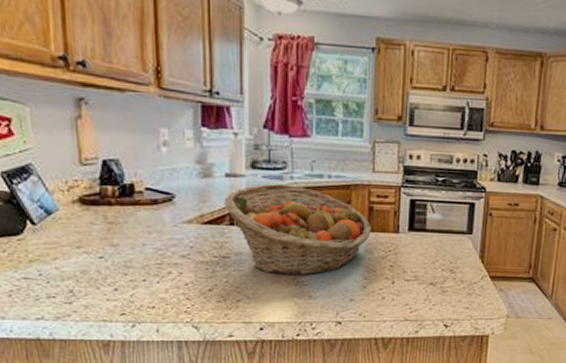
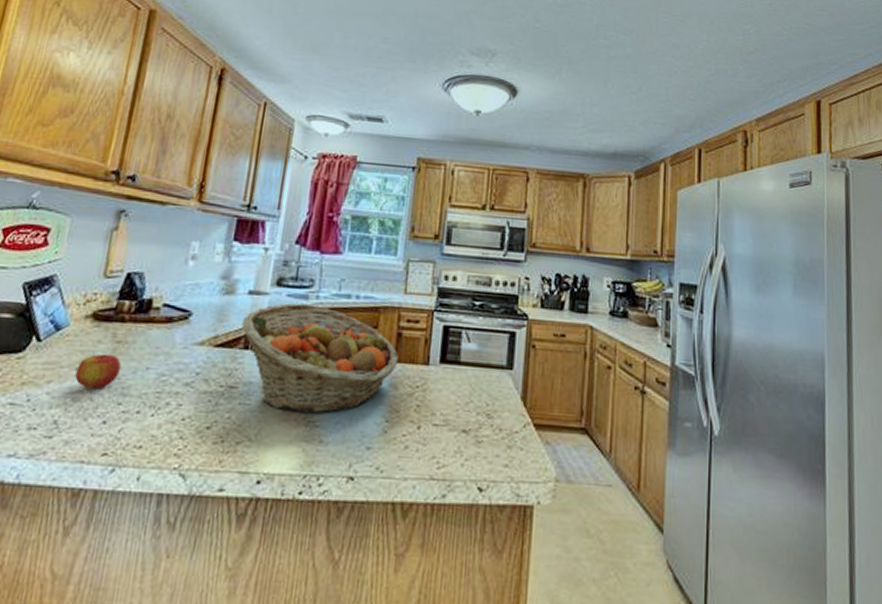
apple: none [77,233,120,263] -> present [74,353,122,389]

